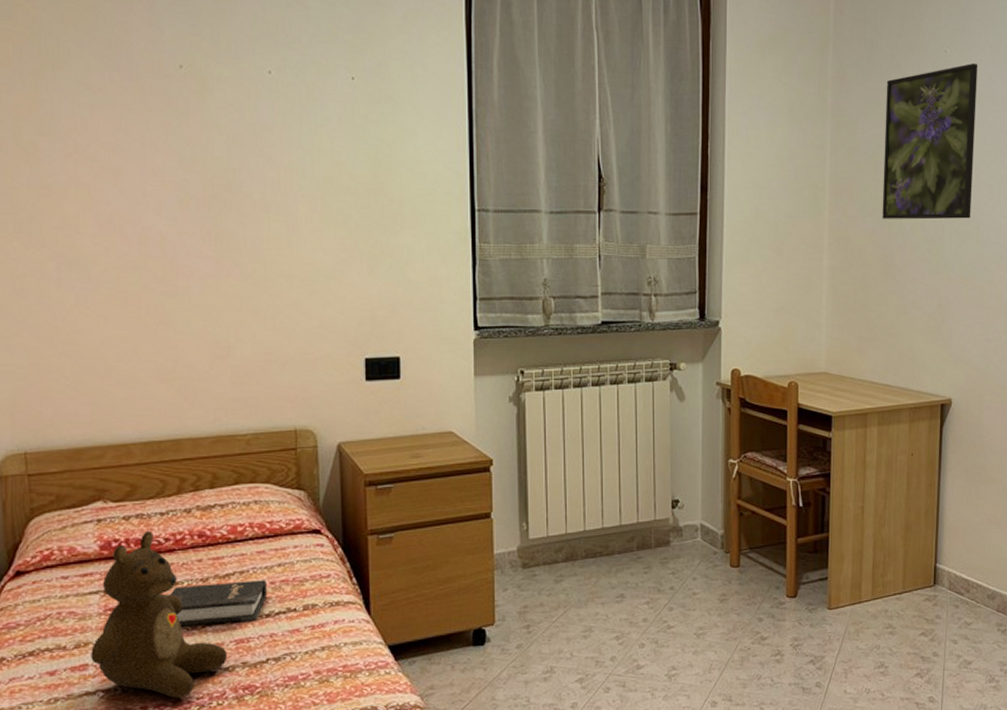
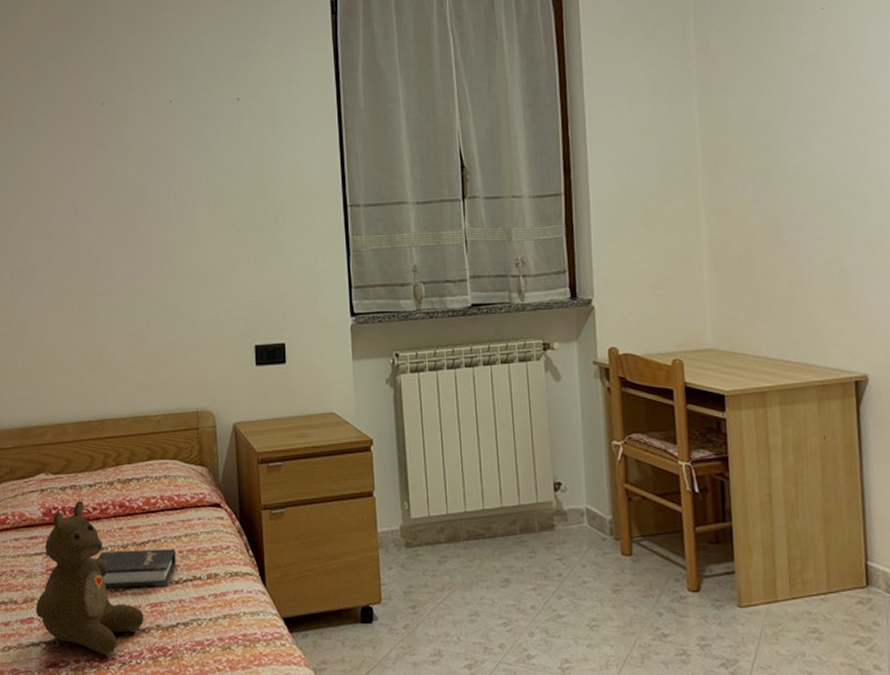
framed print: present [882,62,978,220] -> none [756,16,871,186]

